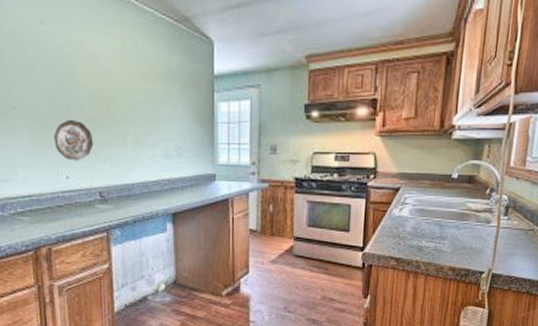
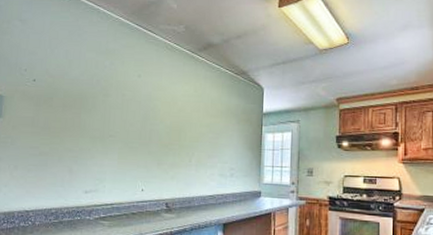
decorative plate: present [53,119,94,161] -> none [136,144,166,178]

